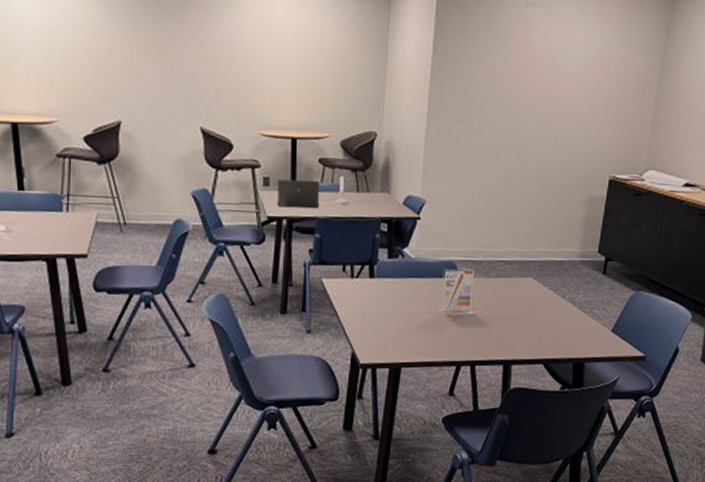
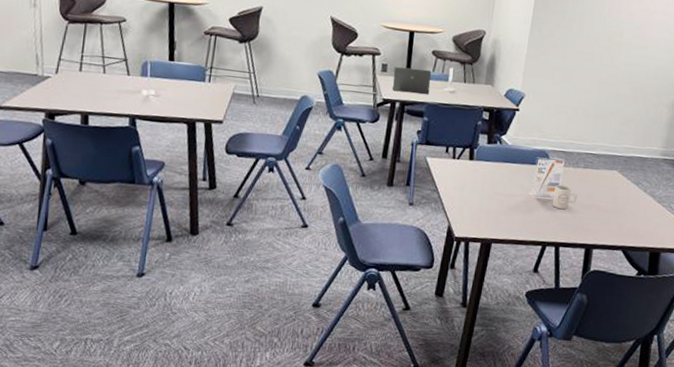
mug: none [464,297,491,325] -> present [552,184,578,210]

